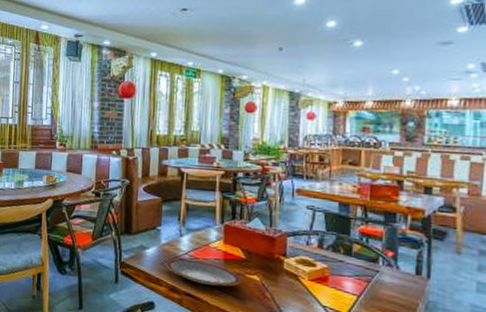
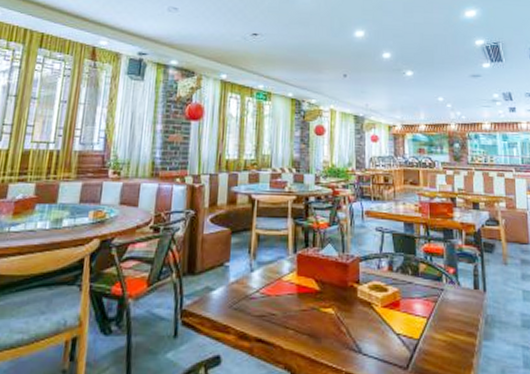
plate: present [166,259,242,287] -> none [234,298,316,326]

